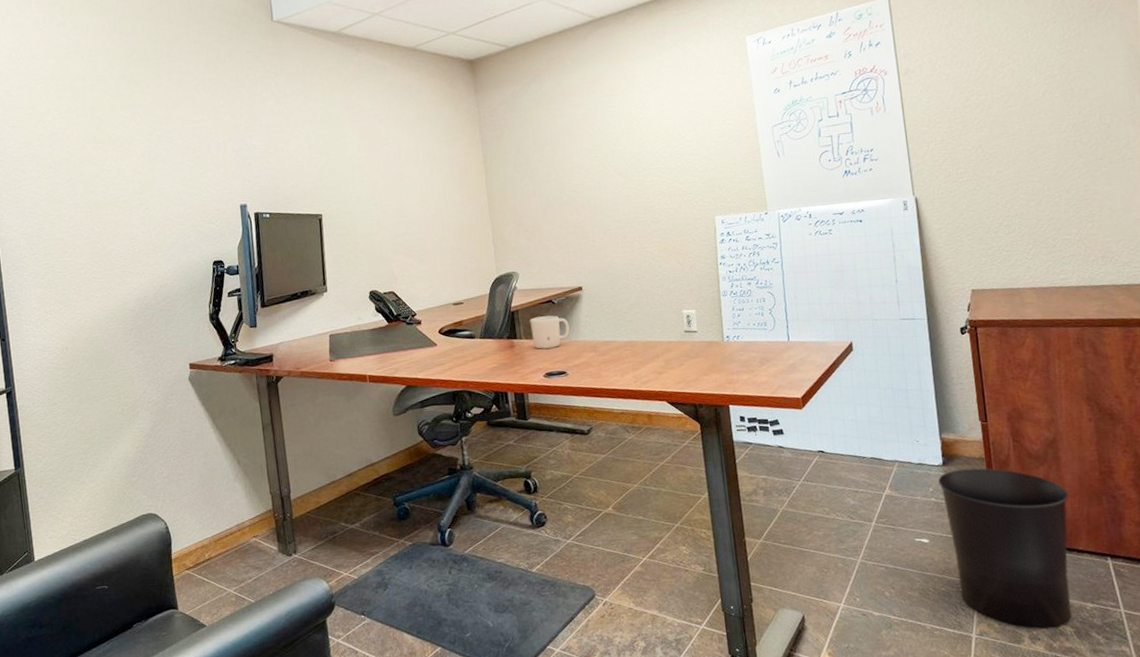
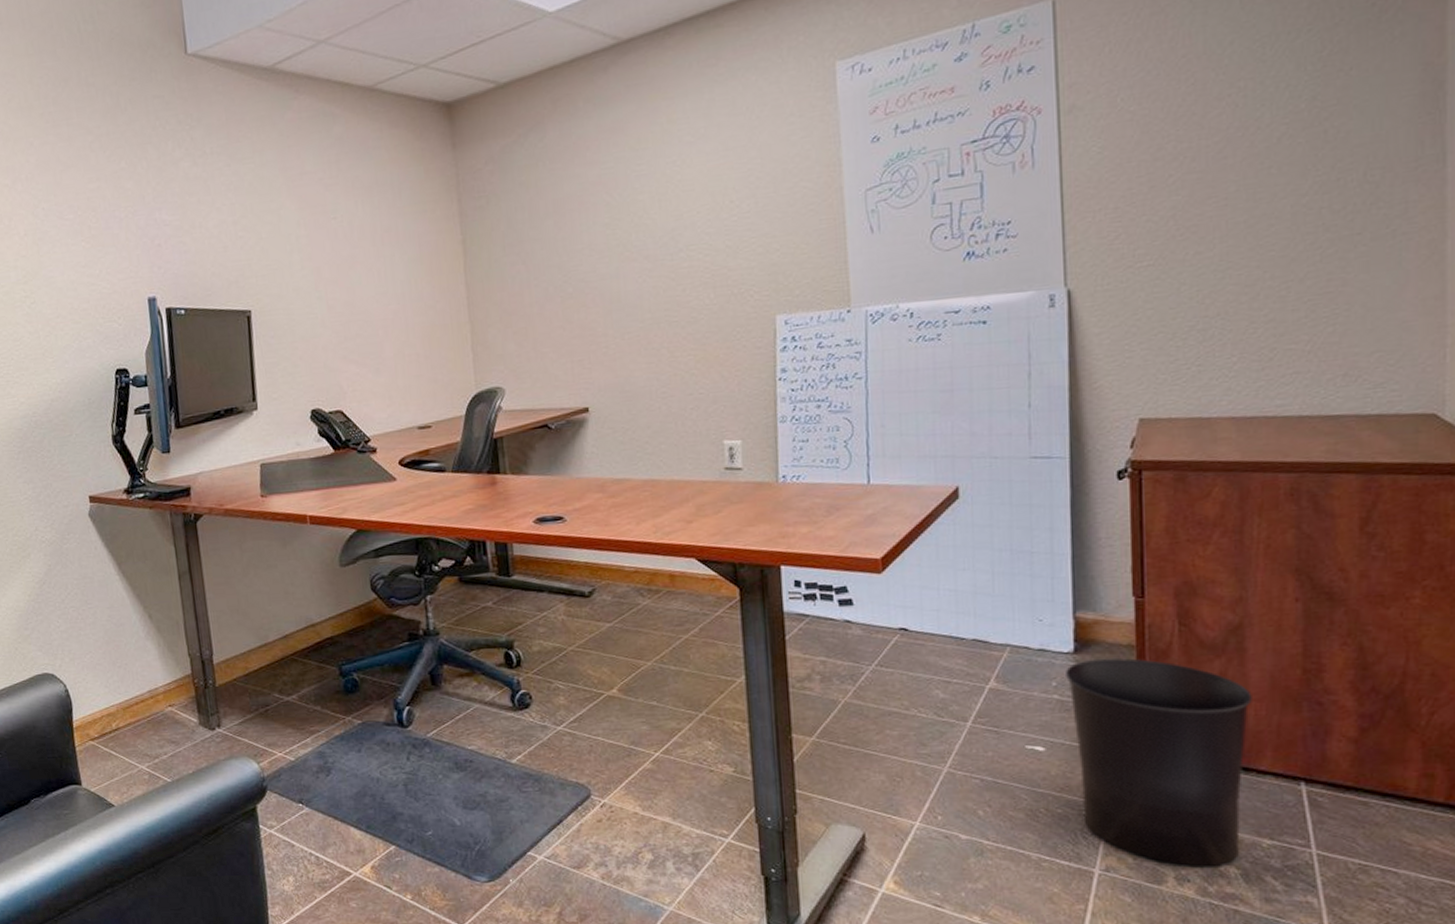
mug: present [530,315,570,349] -> none [518,444,570,488]

